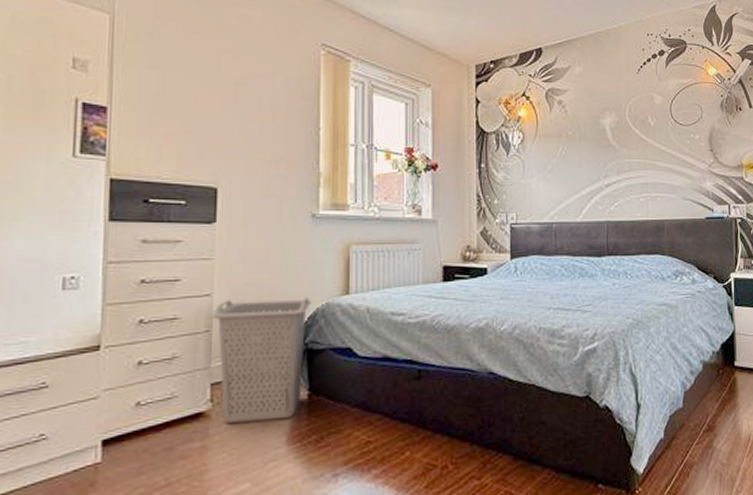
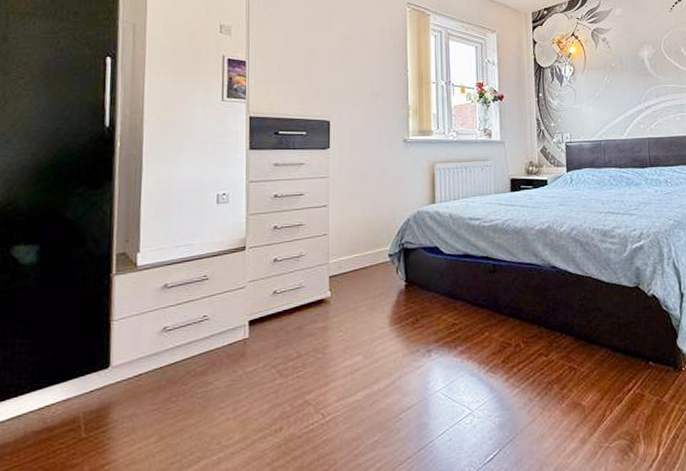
laundry basket: present [211,297,311,424] -> none [328,206,405,309]

